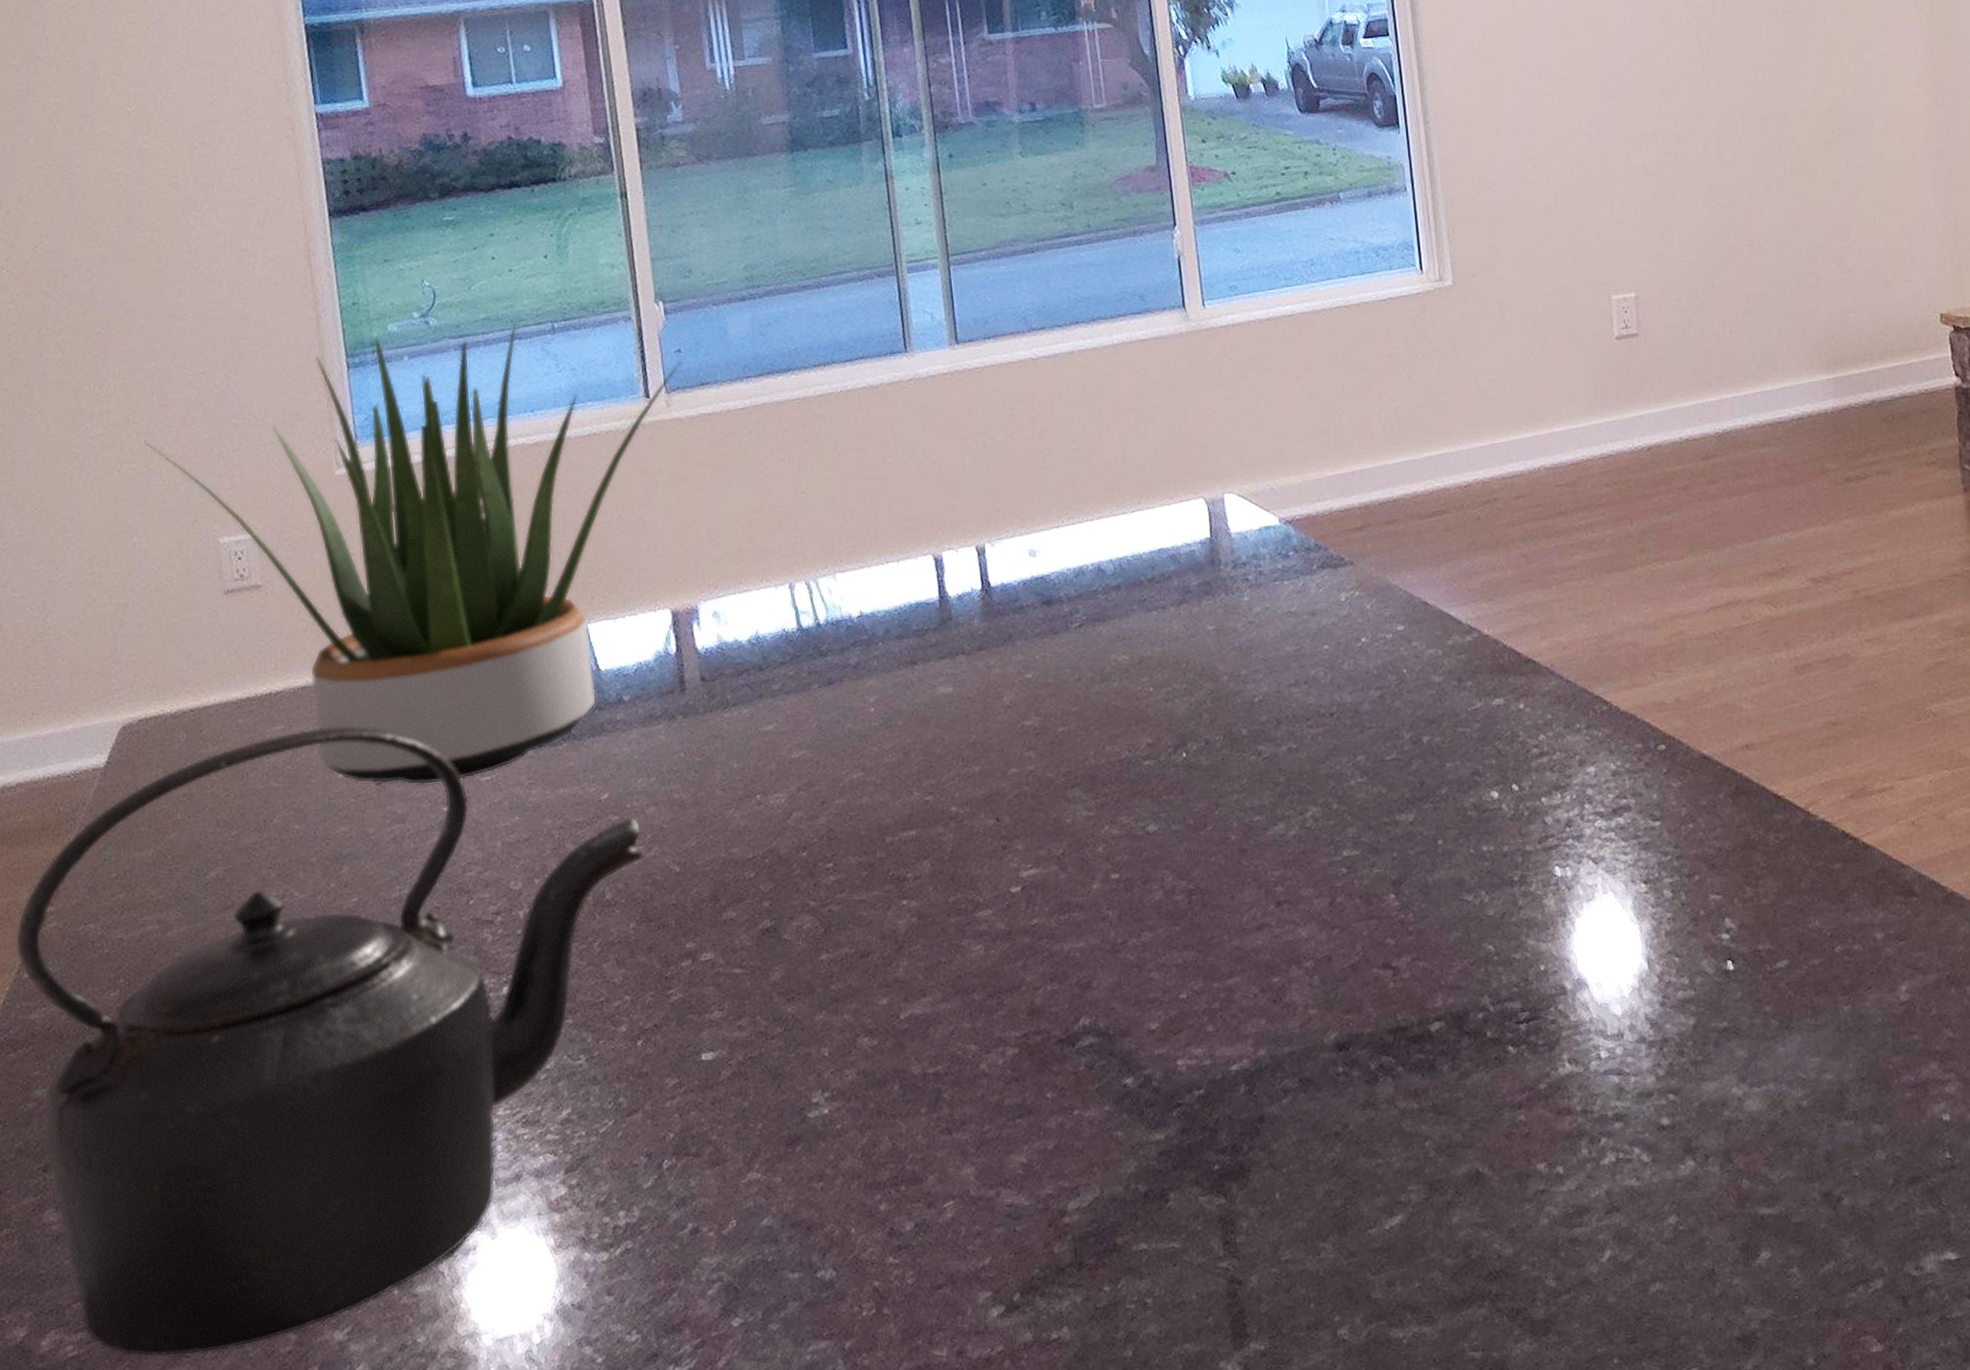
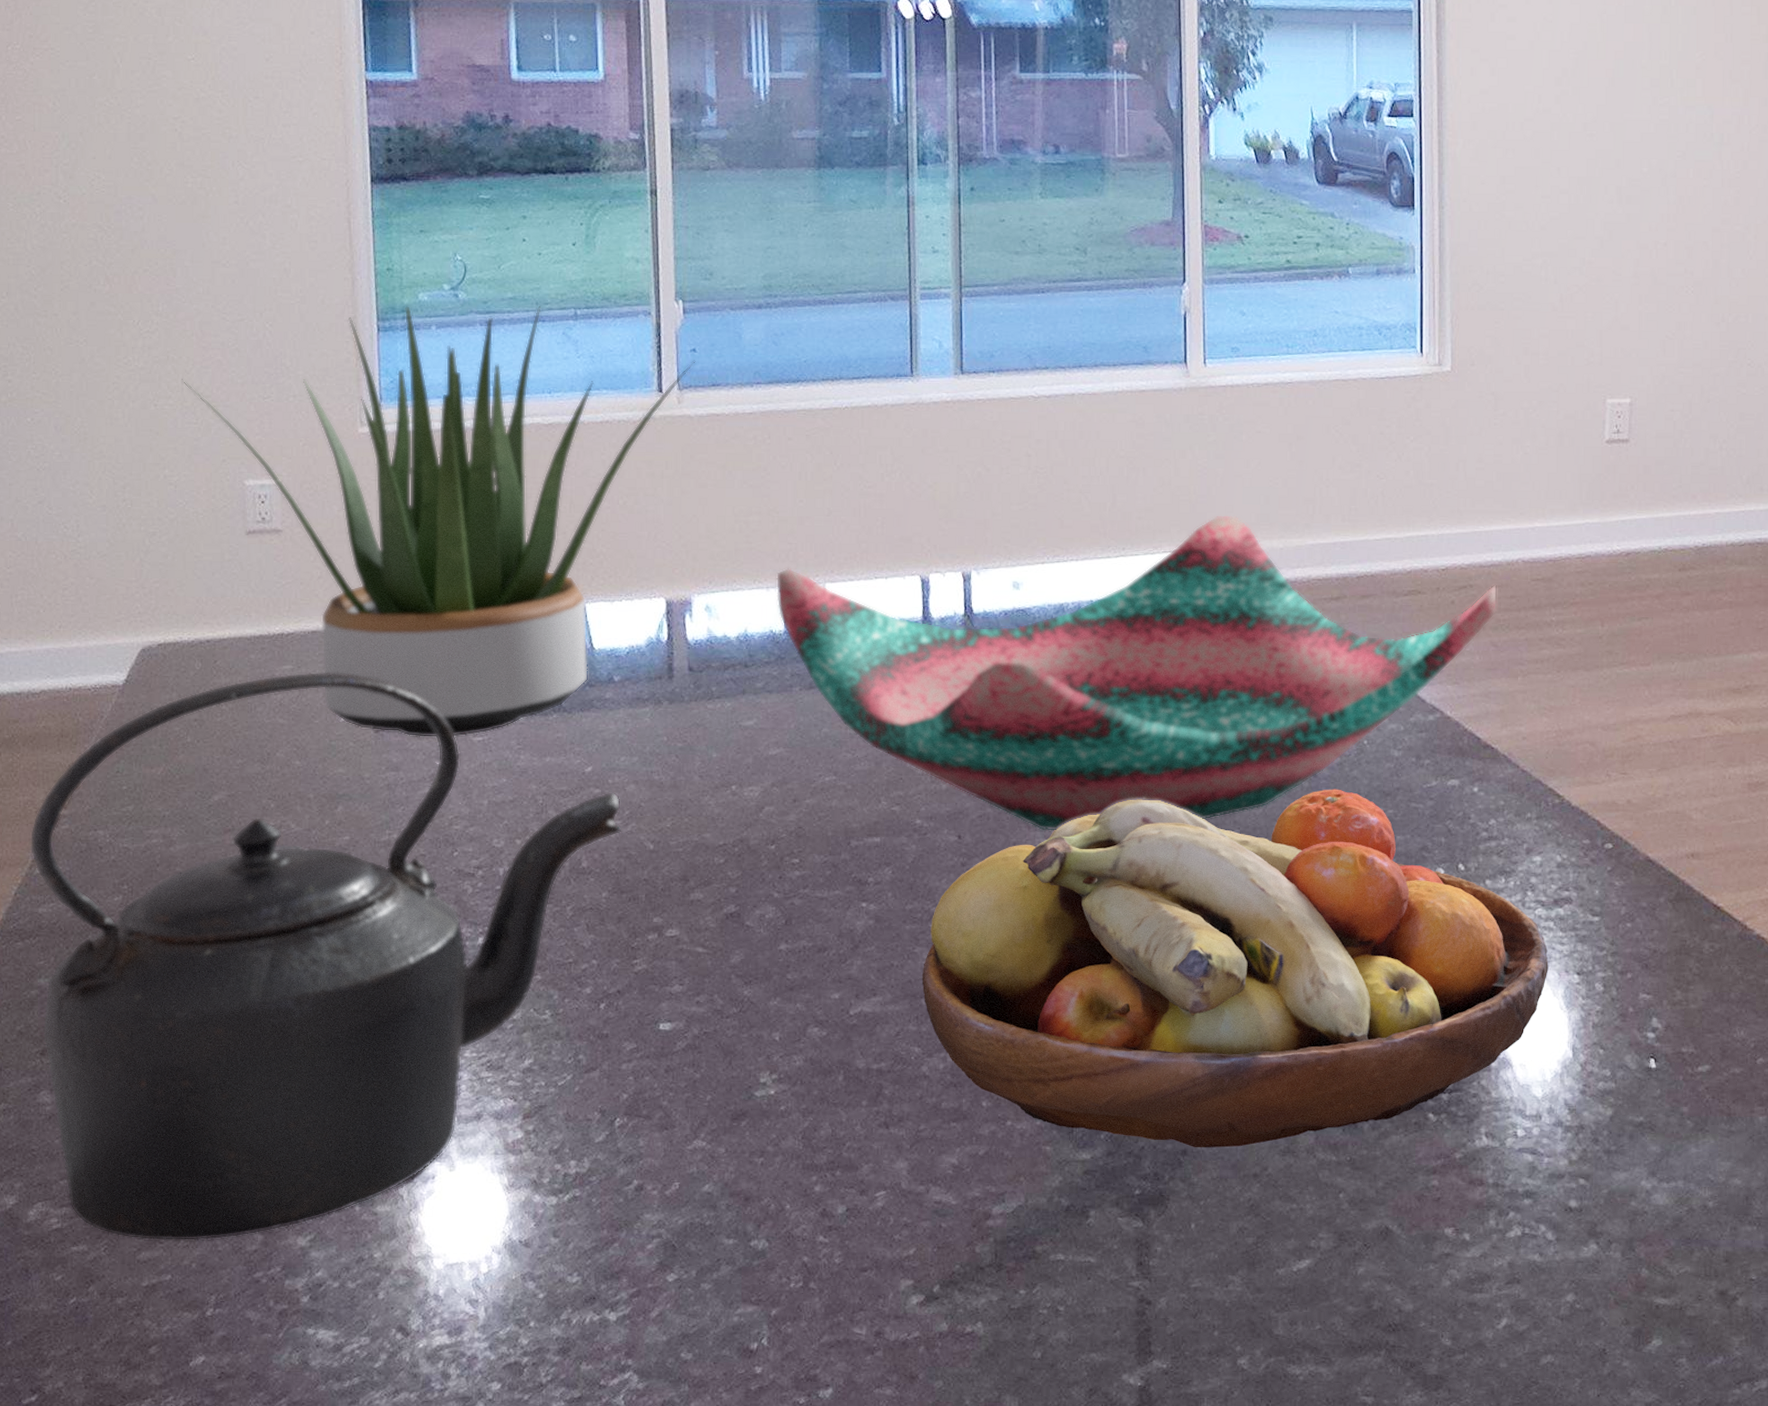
decorative bowl: none [784,456,1525,803] -> present [776,515,1498,831]
fruit bowl: none [971,722,1615,1113] -> present [921,789,1549,1148]

